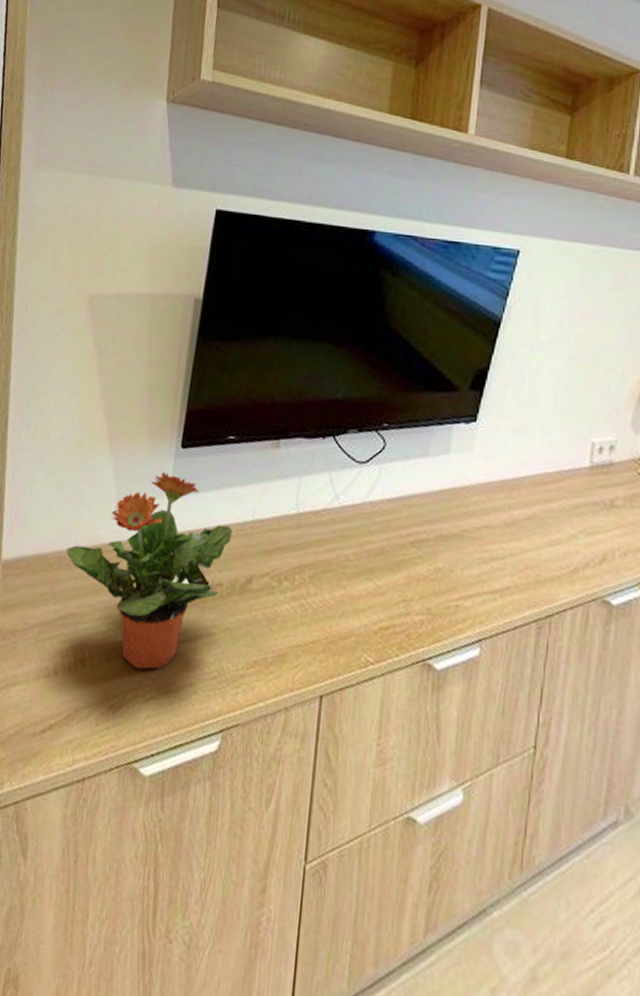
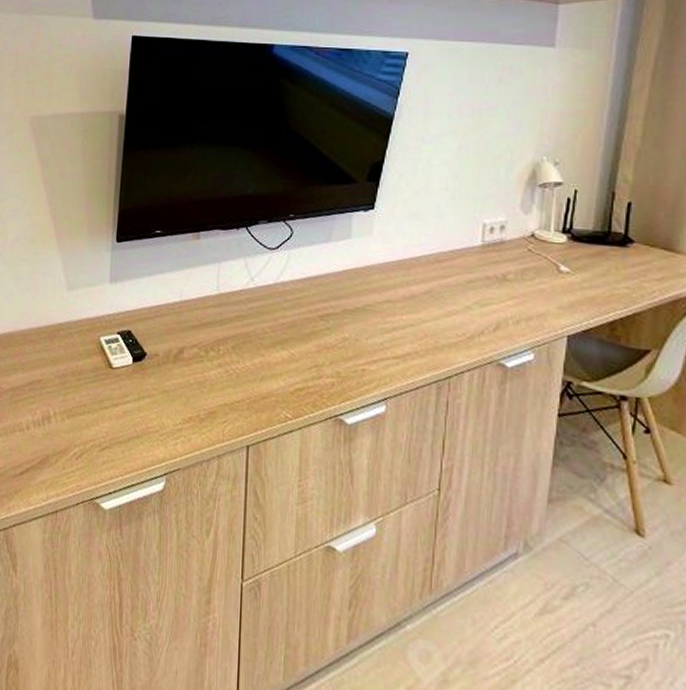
potted plant: present [66,471,233,670] -> none [29,262,165,425]

